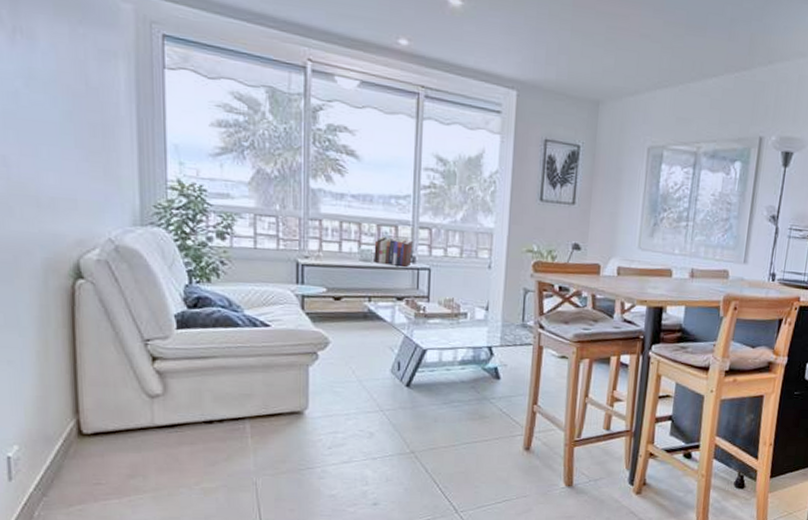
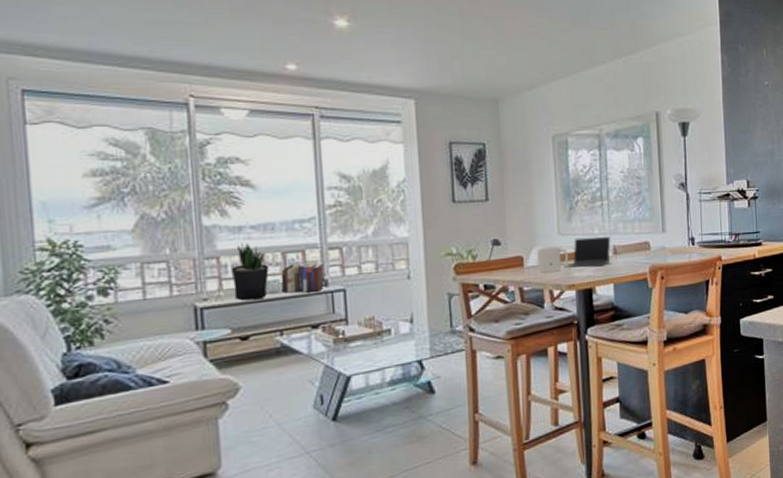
planter: none [331,208,364,265] -> present [231,242,269,301]
mug: none [613,260,645,285] -> present [537,247,568,273]
laptop computer: none [638,255,690,287] -> present [563,236,611,269]

